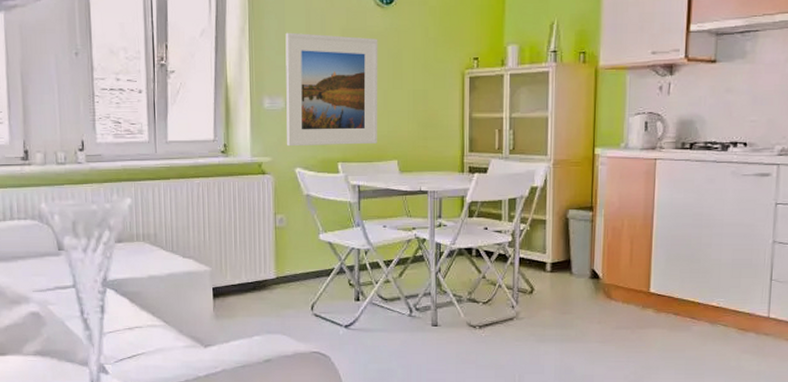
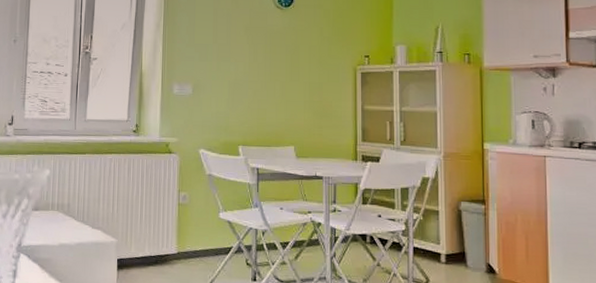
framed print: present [285,32,378,147] -> none [193,28,278,130]

